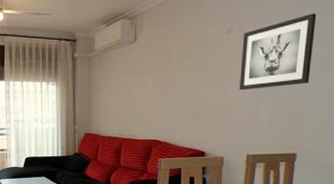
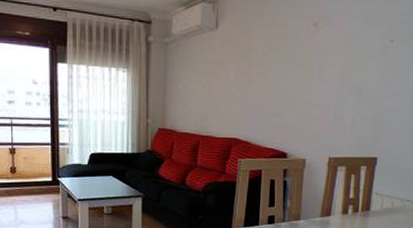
wall art: present [240,13,317,91] -> none [324,12,402,89]

